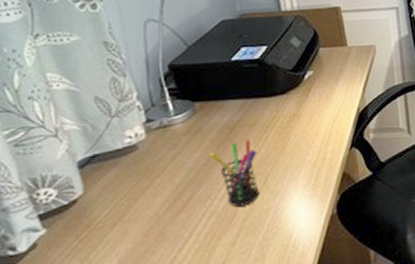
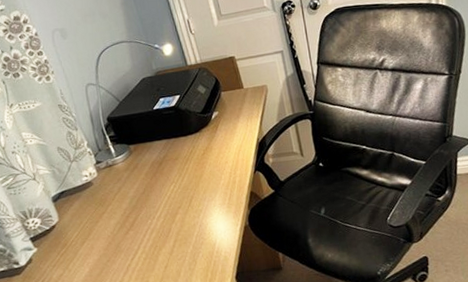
pen holder: present [210,139,259,207] -> none [146,171,187,224]

